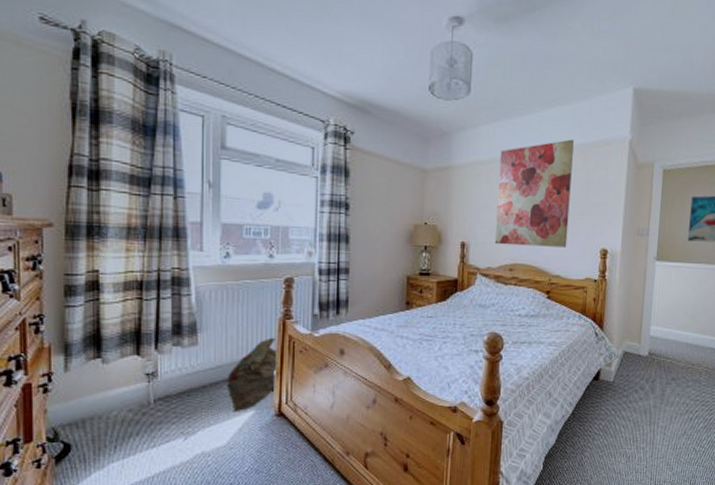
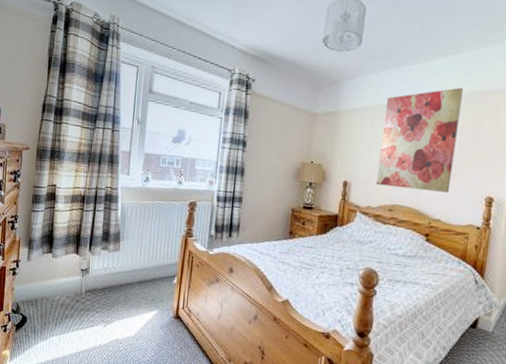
bag: present [227,337,277,412] -> none [138,250,179,310]

